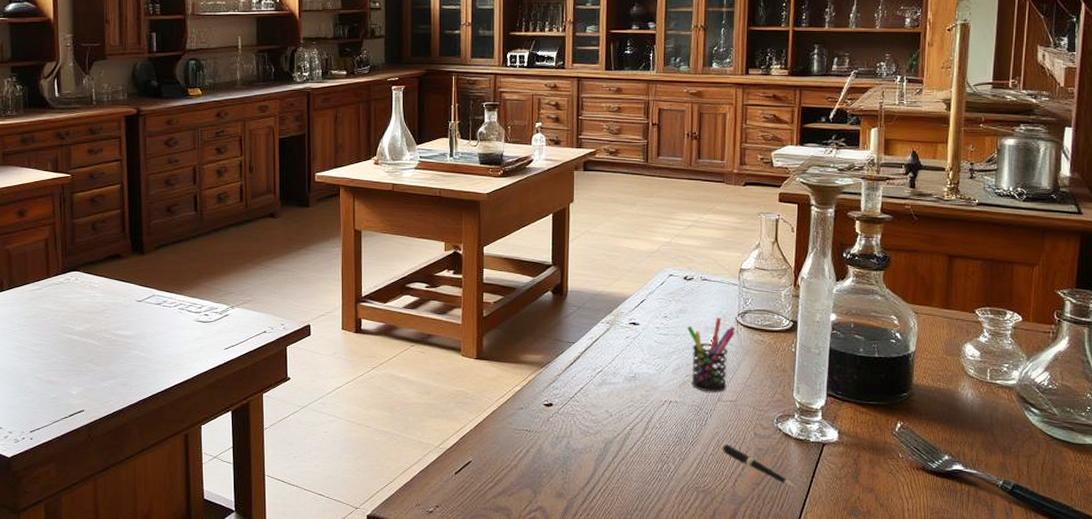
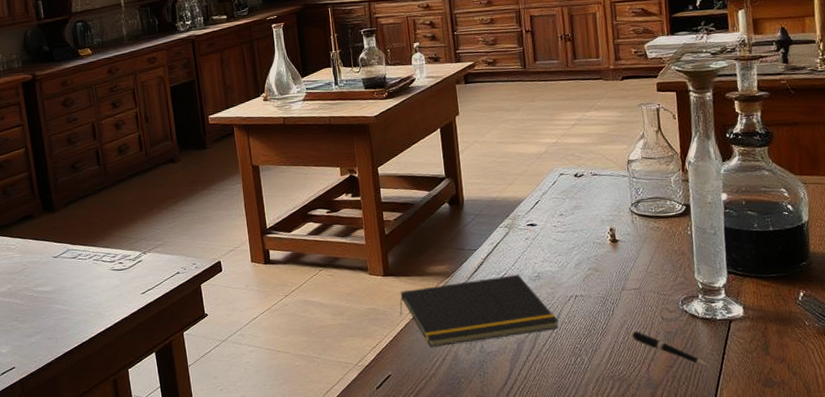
notepad: none [487,372,650,438] -> present [399,274,559,347]
pen holder: present [686,318,736,392] -> none [582,210,631,283]

